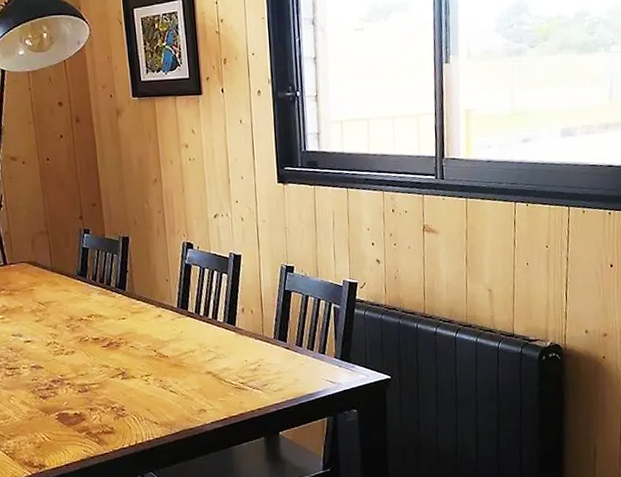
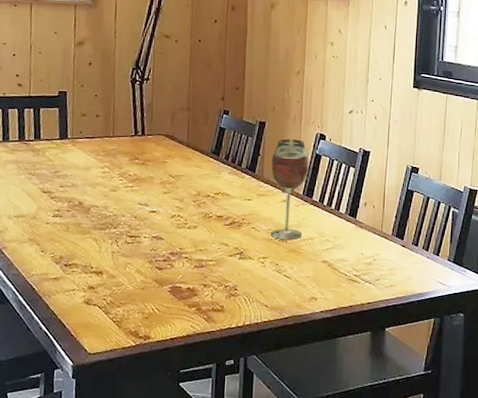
wineglass: none [140,251,182,355] -> present [271,139,309,240]

